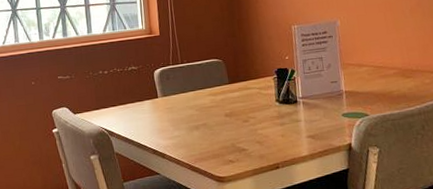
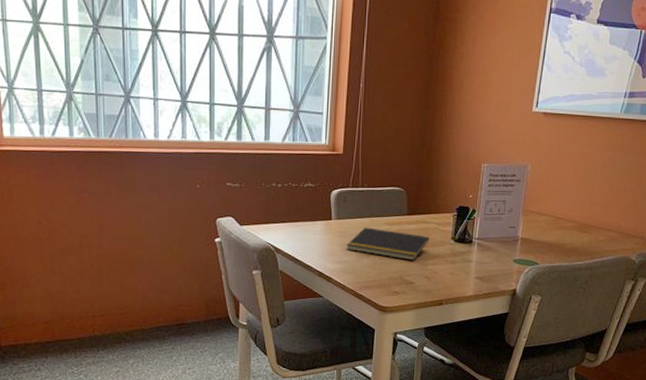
notepad: none [175,100,255,128] -> present [346,227,429,261]

